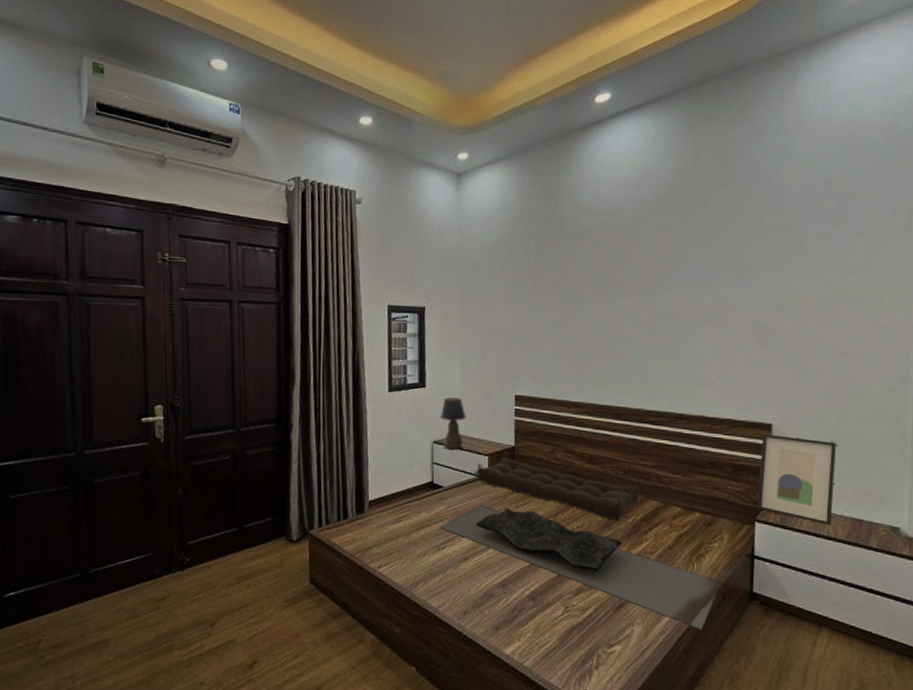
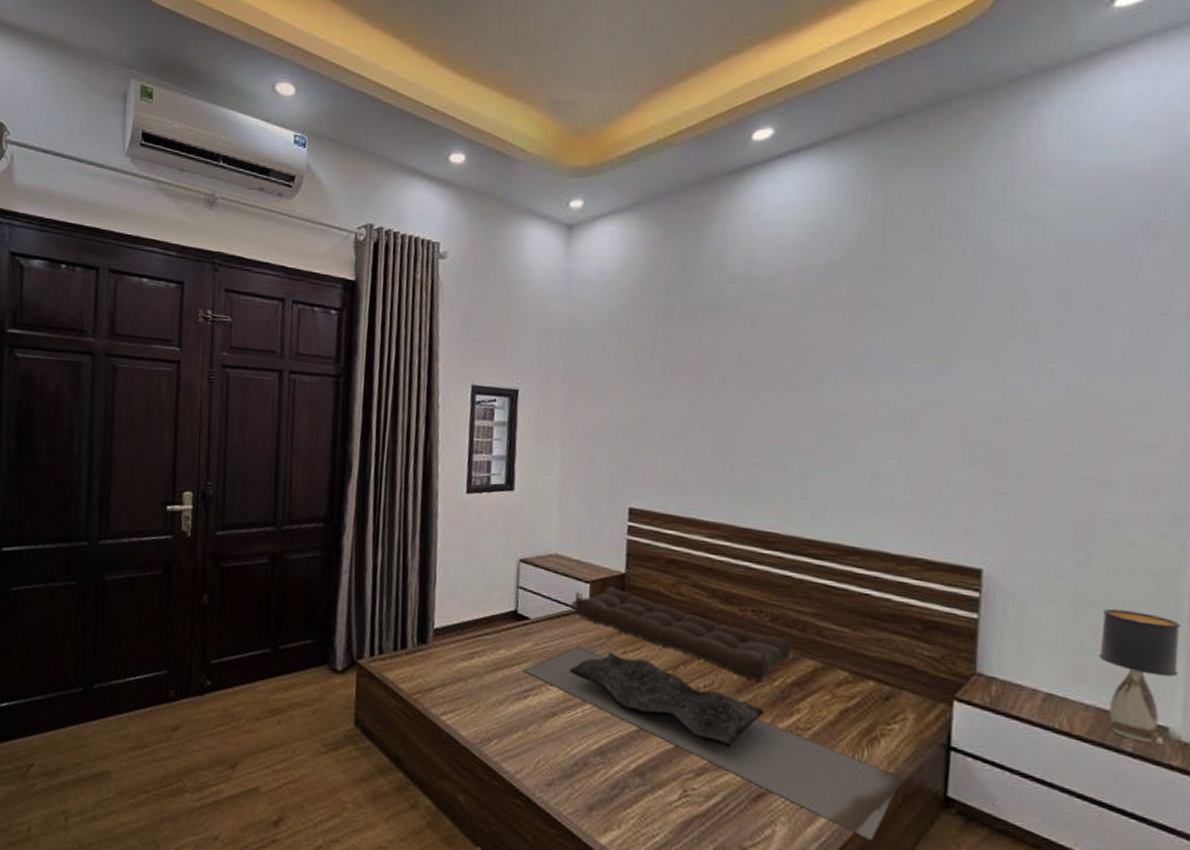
table lamp: present [439,397,466,450] -> none [529,504,564,573]
picture frame: present [757,434,838,526] -> none [957,582,1079,716]
table lamp: none [853,446,906,541] -> present [1099,608,1181,746]

